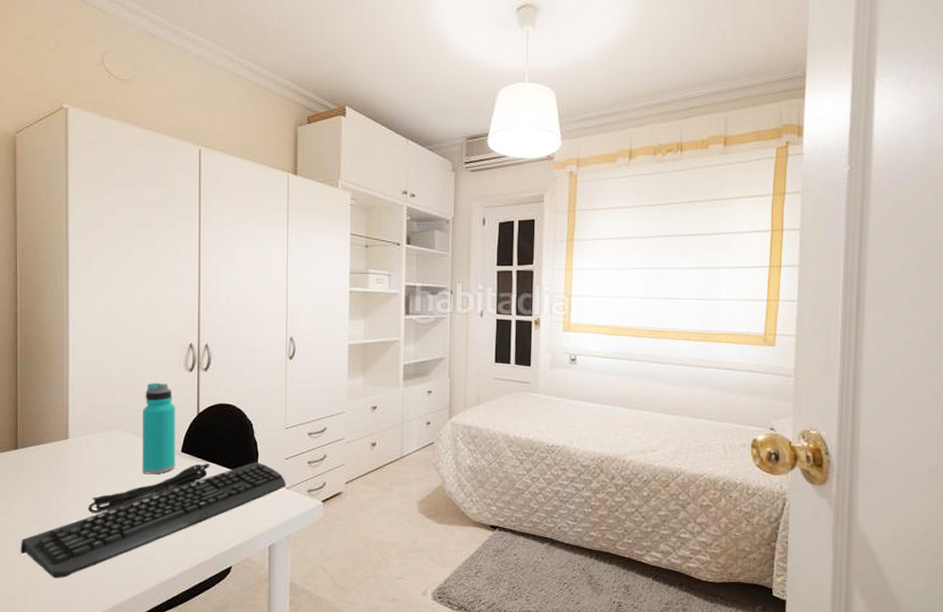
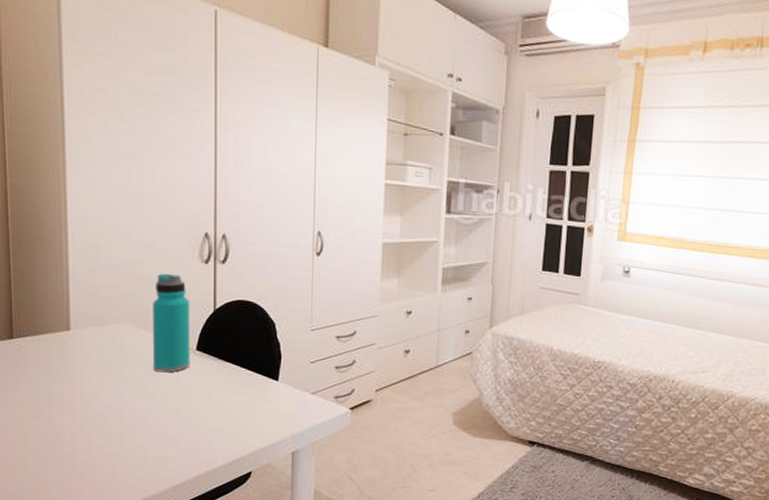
keyboard: present [20,462,286,579] -> none [19,363,312,477]

